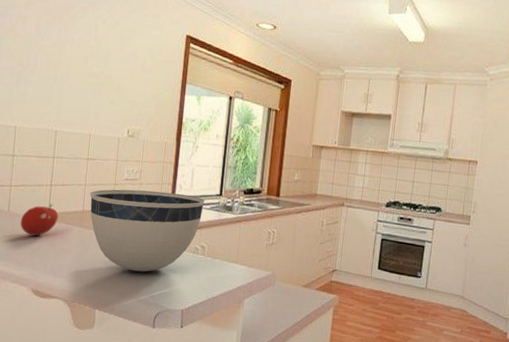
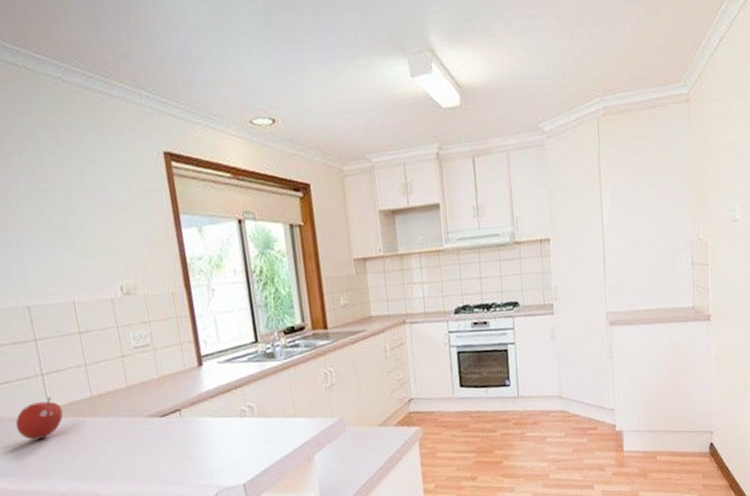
bowl: present [90,189,205,272] -> none [94,349,240,454]

